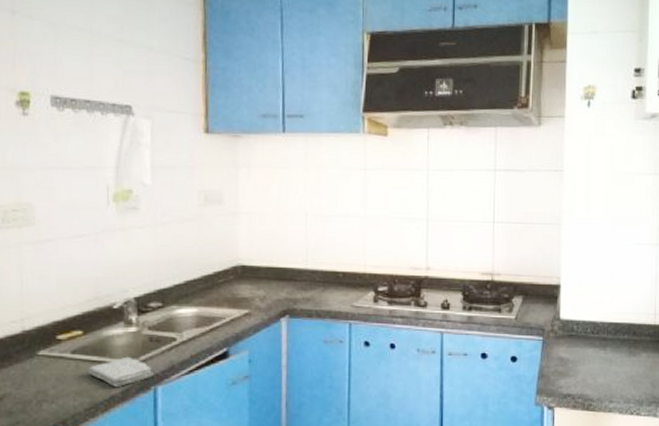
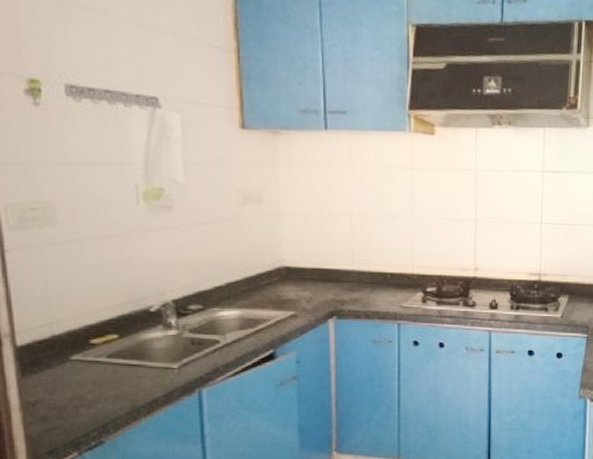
washcloth: present [88,356,153,388] -> none [126,360,197,391]

